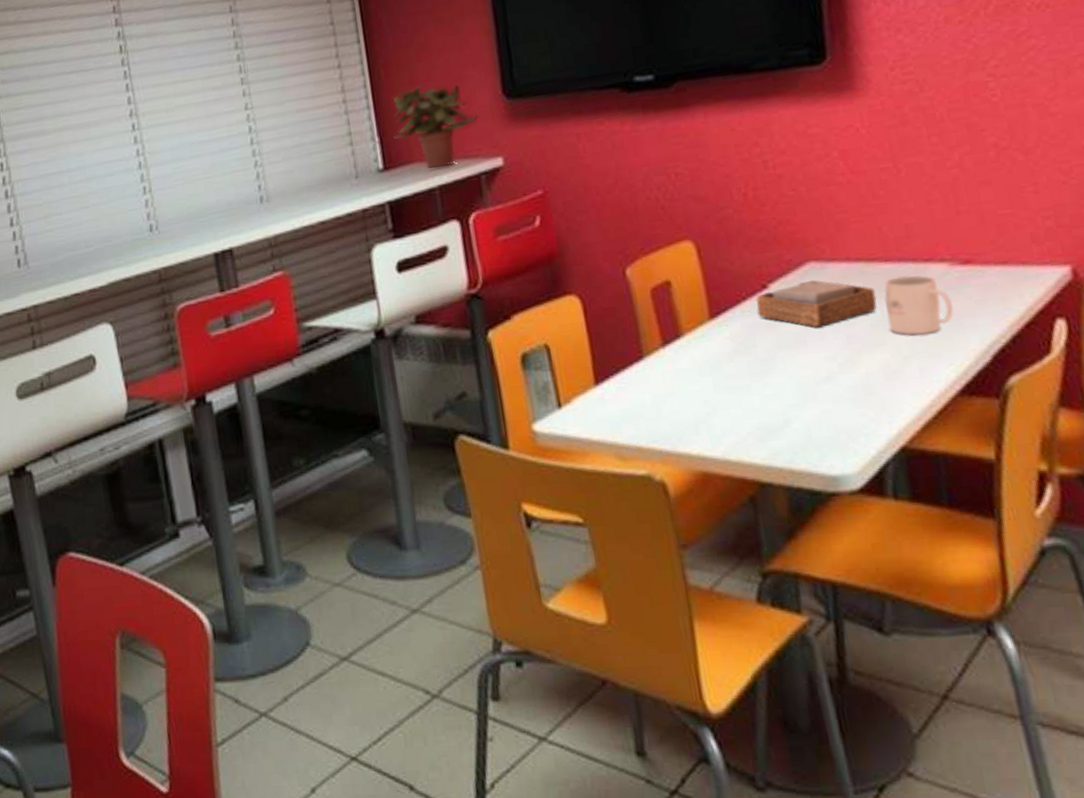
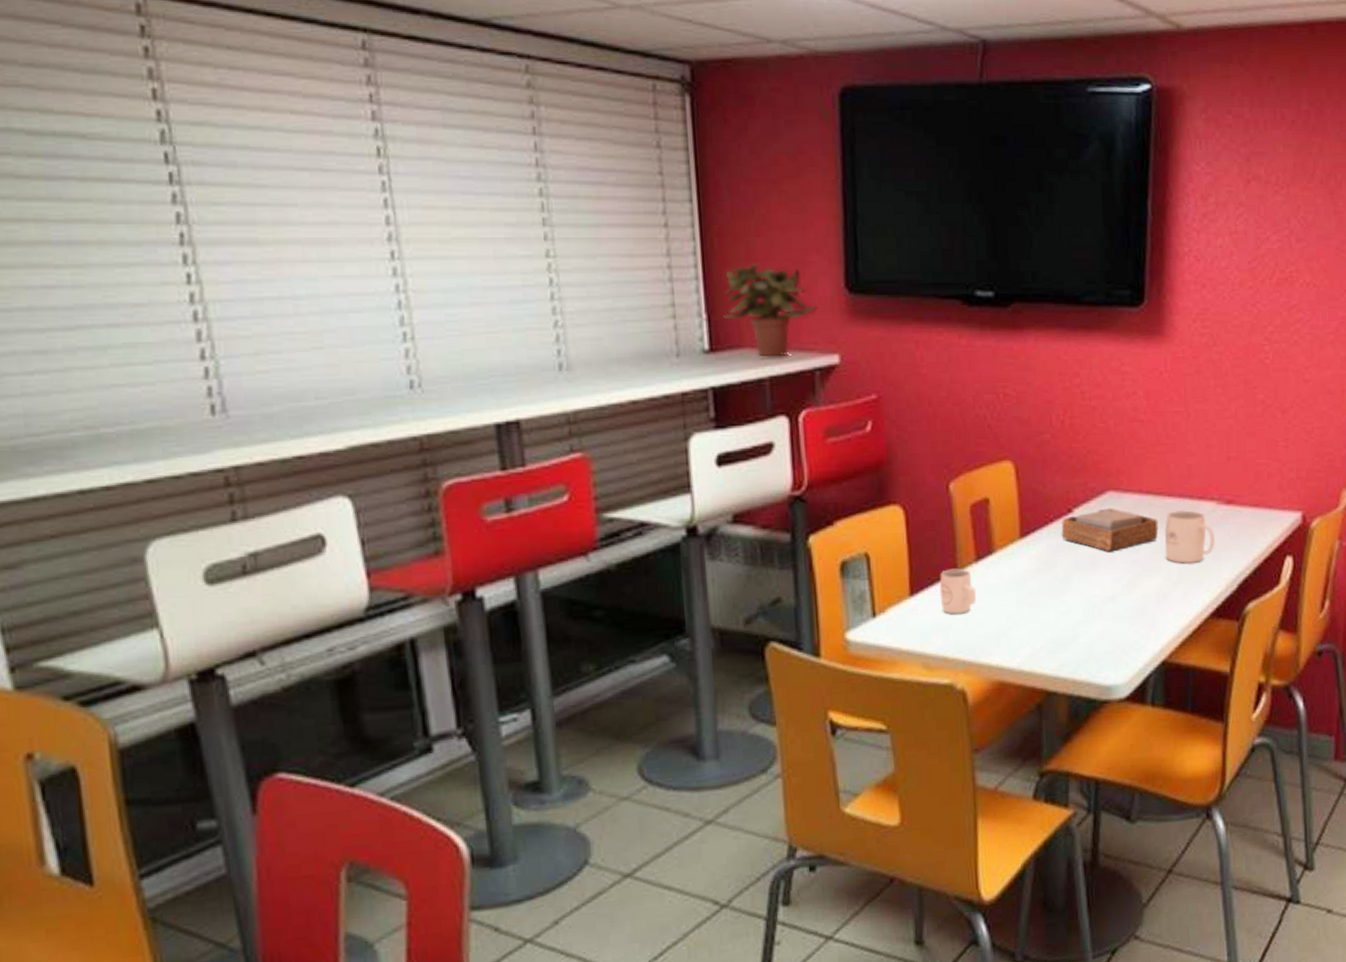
mug: none [625,354,667,403] -> present [939,568,976,615]

